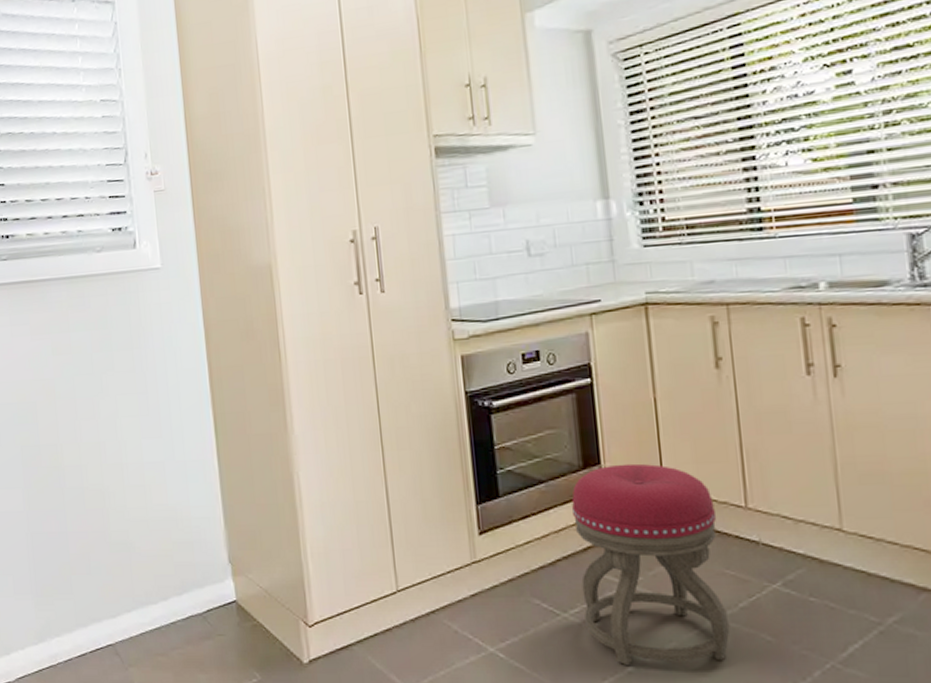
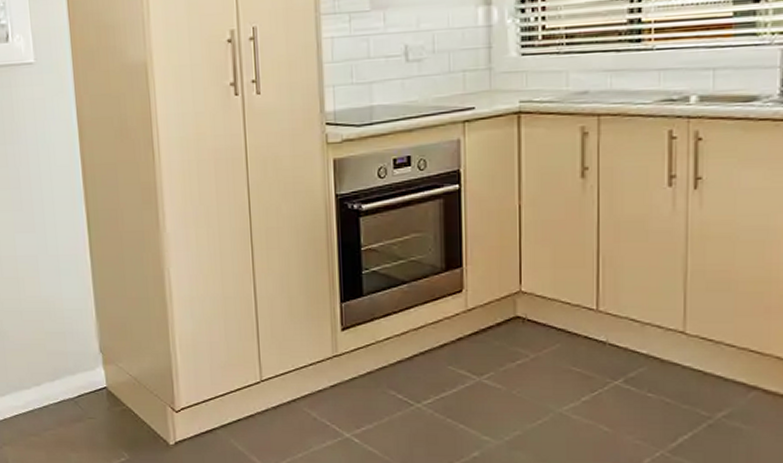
stool: present [572,463,730,666] -> none [432,267,571,452]

